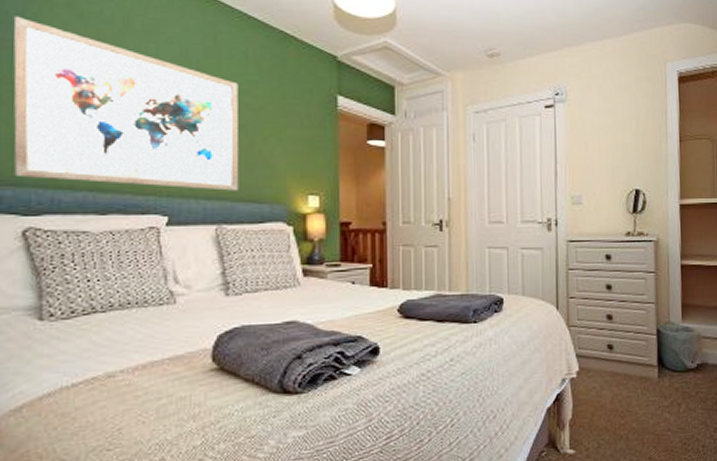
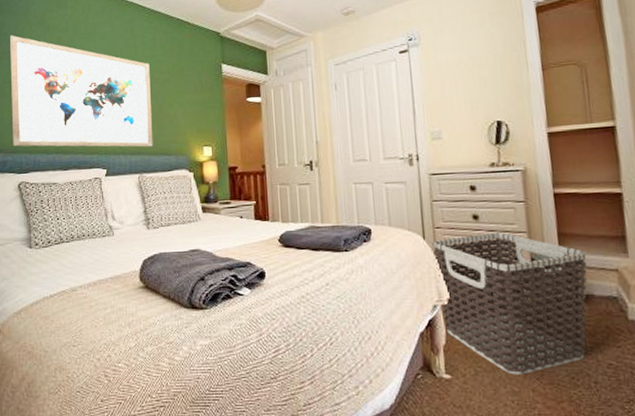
clothes hamper: none [566,303,704,445] -> present [432,232,587,375]

